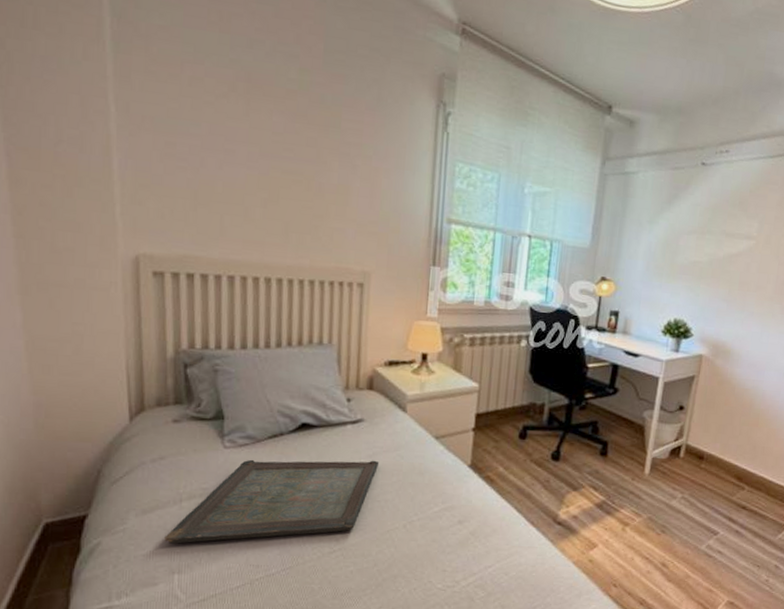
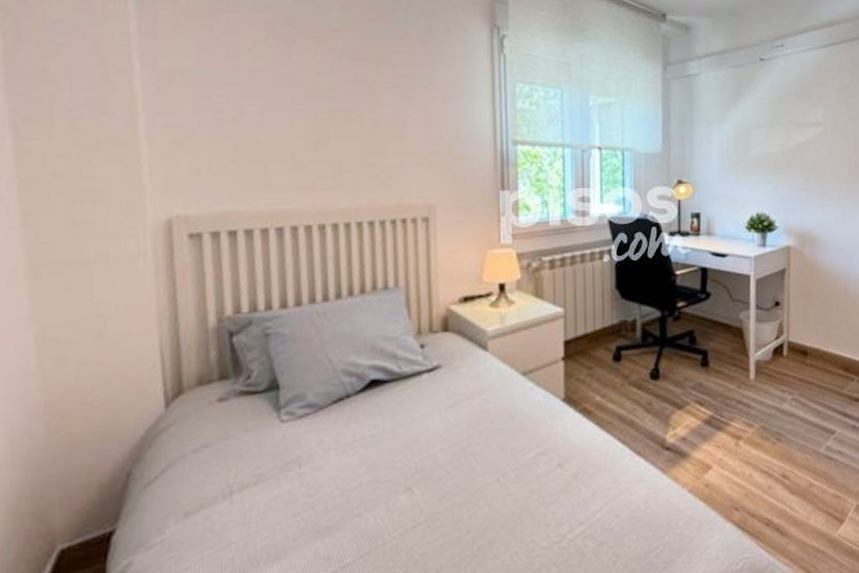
serving tray: present [164,459,380,544] -> none [213,410,463,549]

